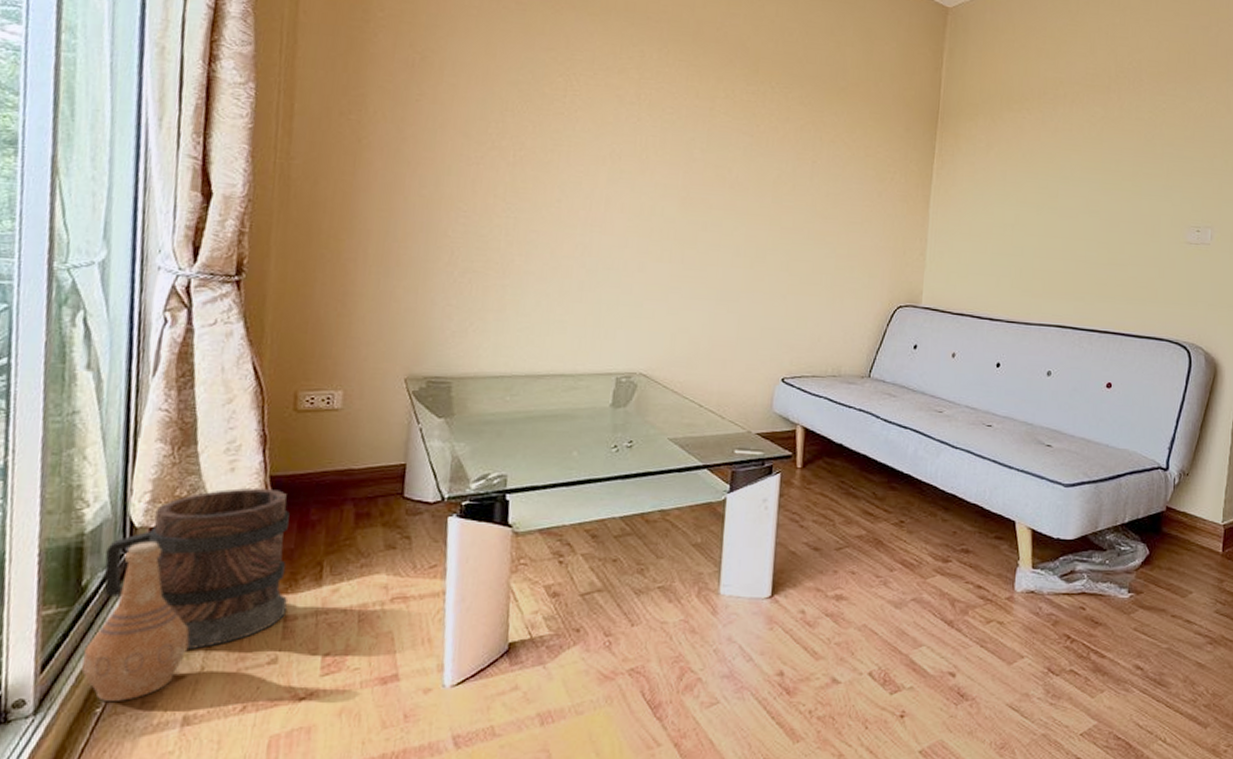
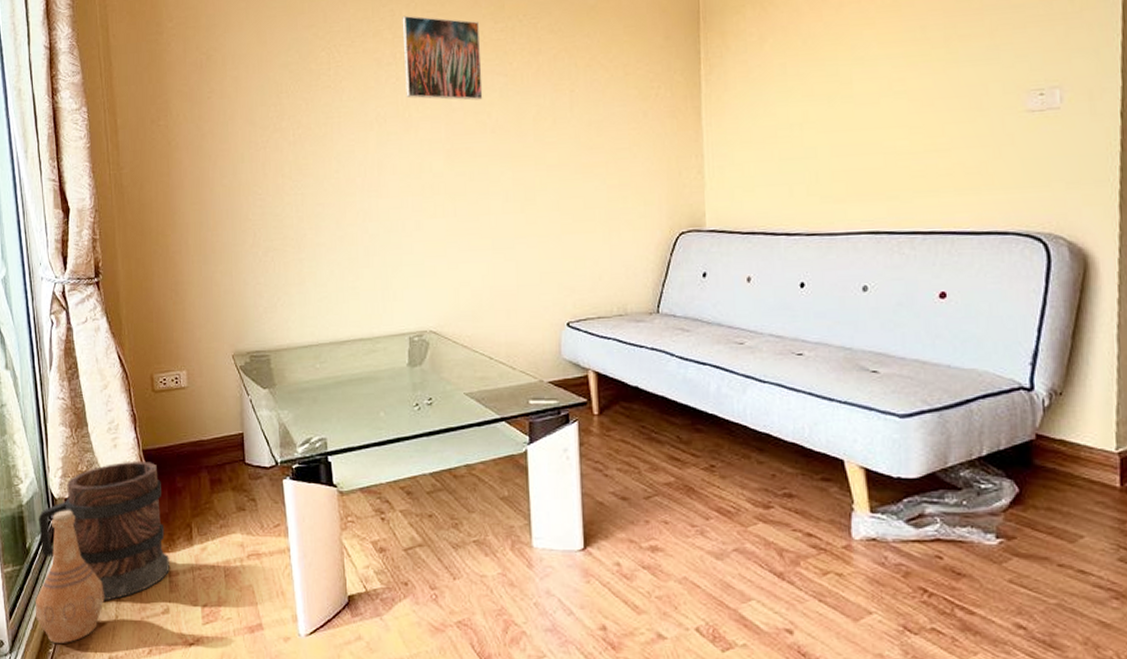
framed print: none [646,59,731,155] -> present [402,15,483,101]

